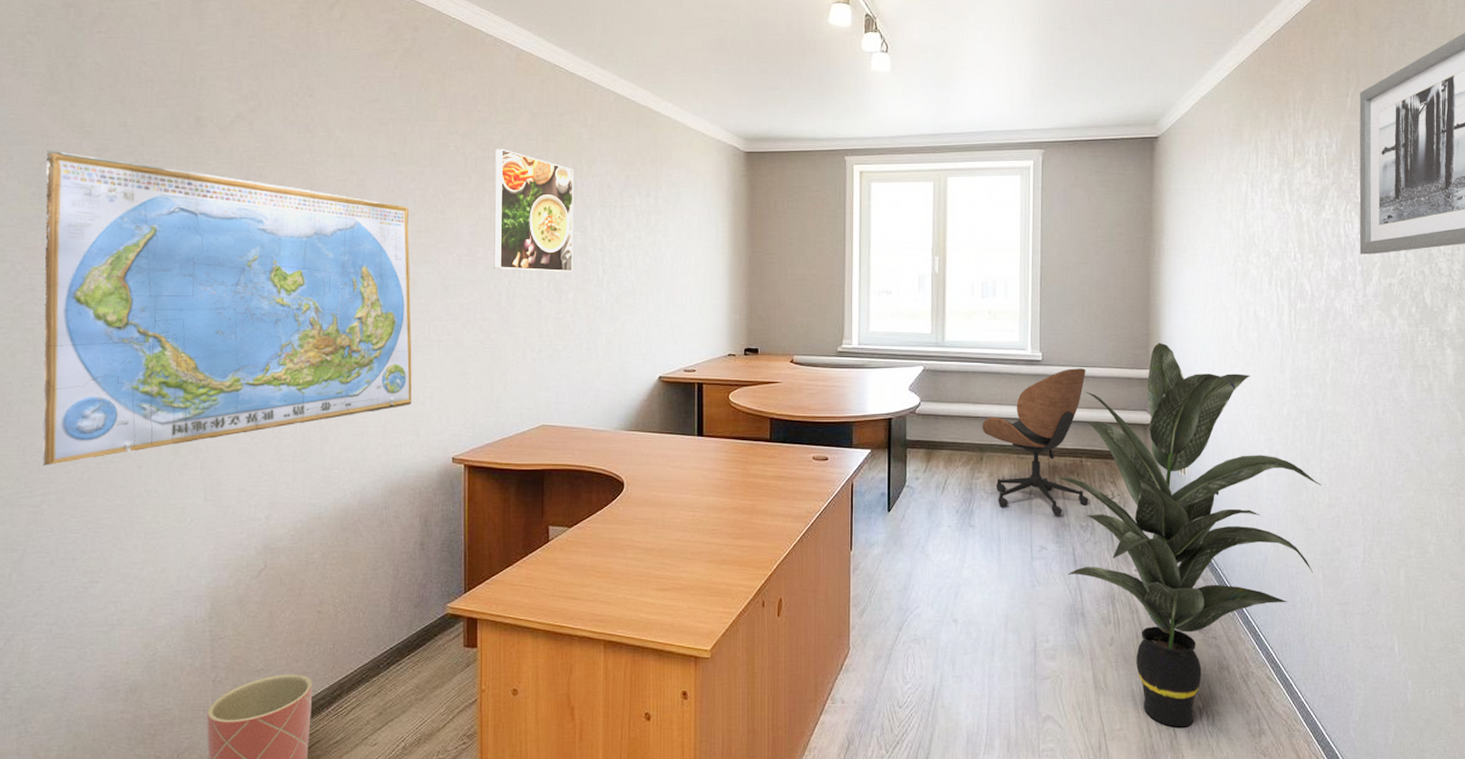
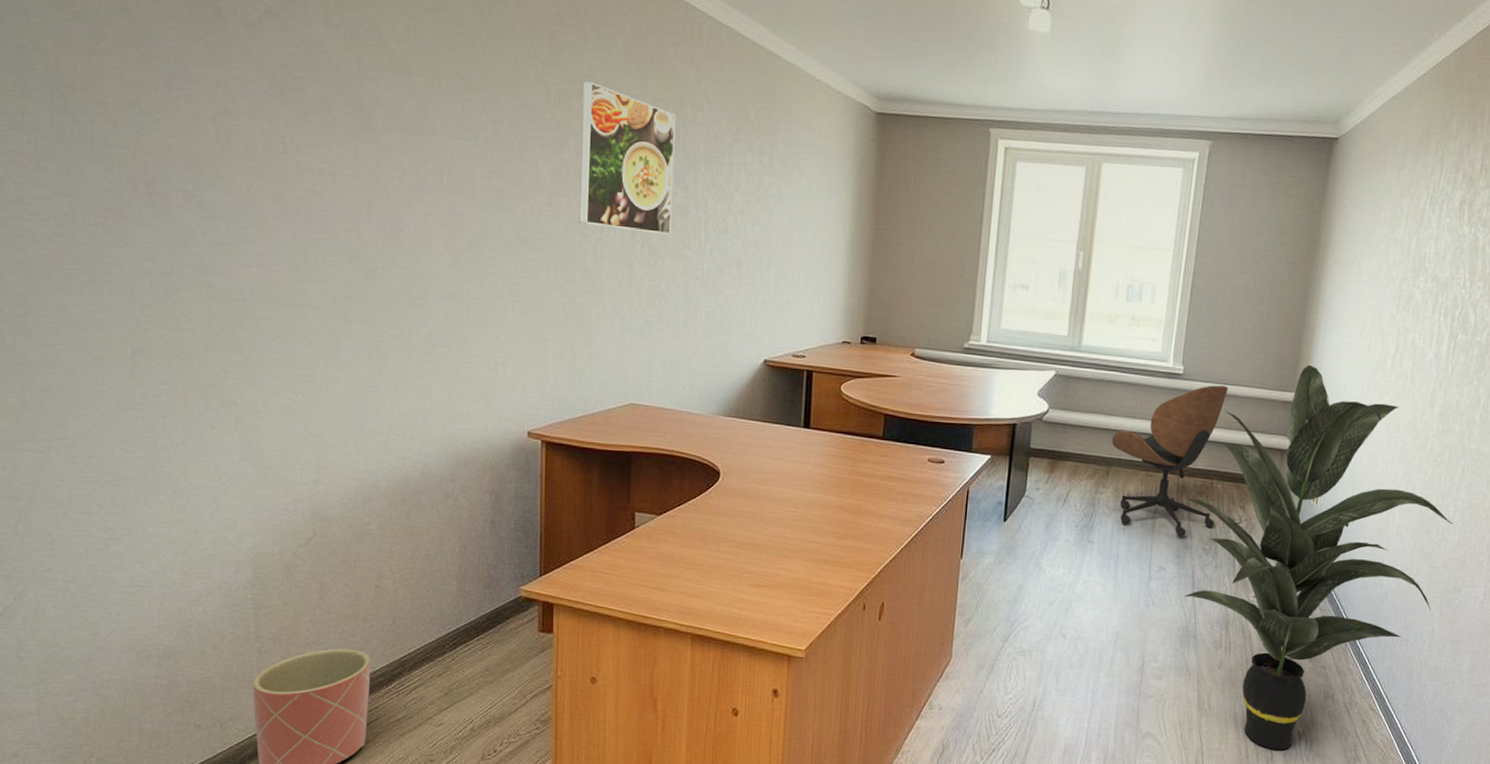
world map: present [42,150,412,465] -> none [27,31,483,408]

